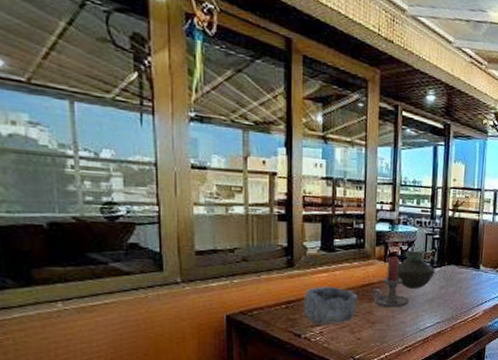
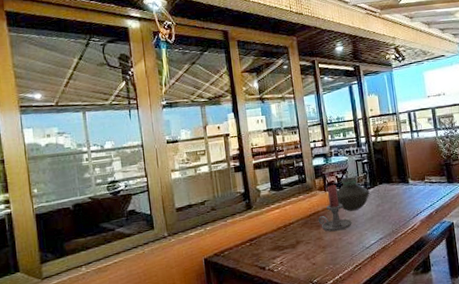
bowl: present [302,286,358,325] -> none [262,220,308,257]

